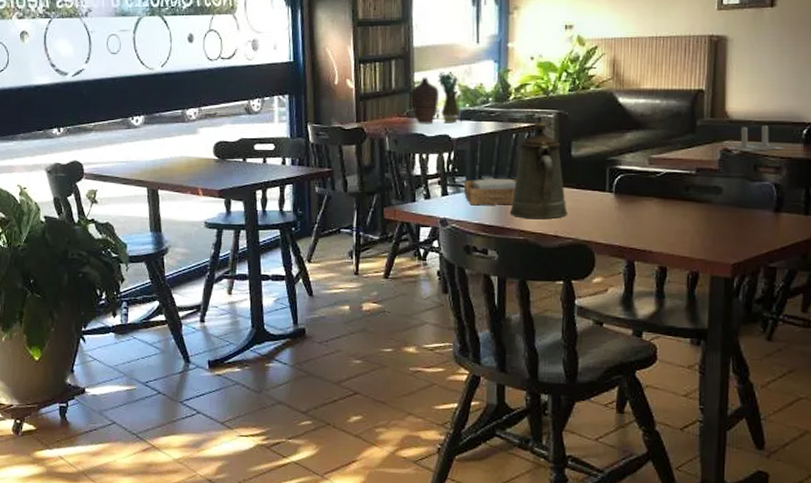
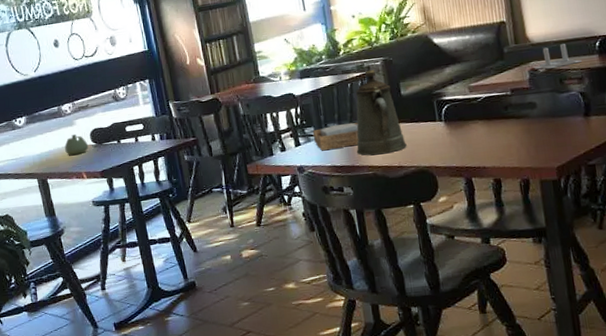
sugar bowl: none [183,144,210,167] -> present [65,134,89,155]
decorative vase: present [410,77,440,124] -> none [253,46,280,88]
vase: present [438,72,461,124] -> none [275,39,300,83]

